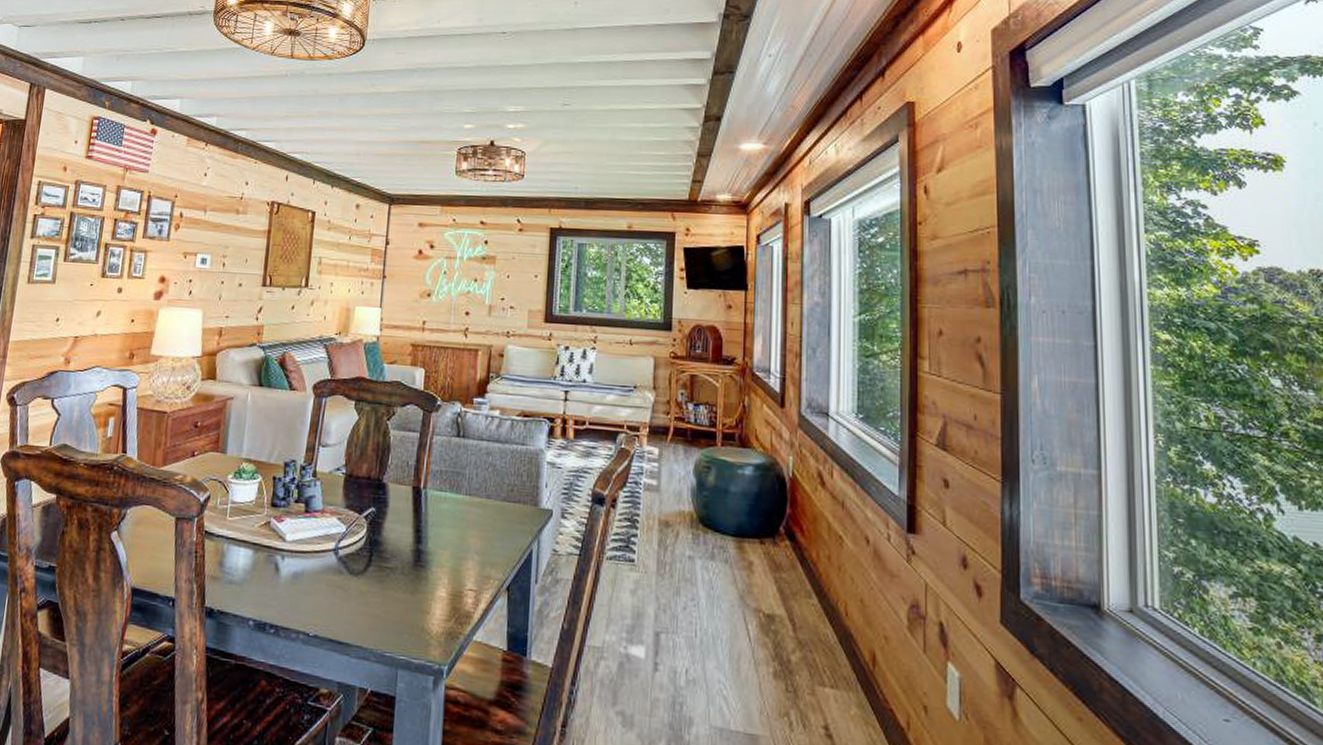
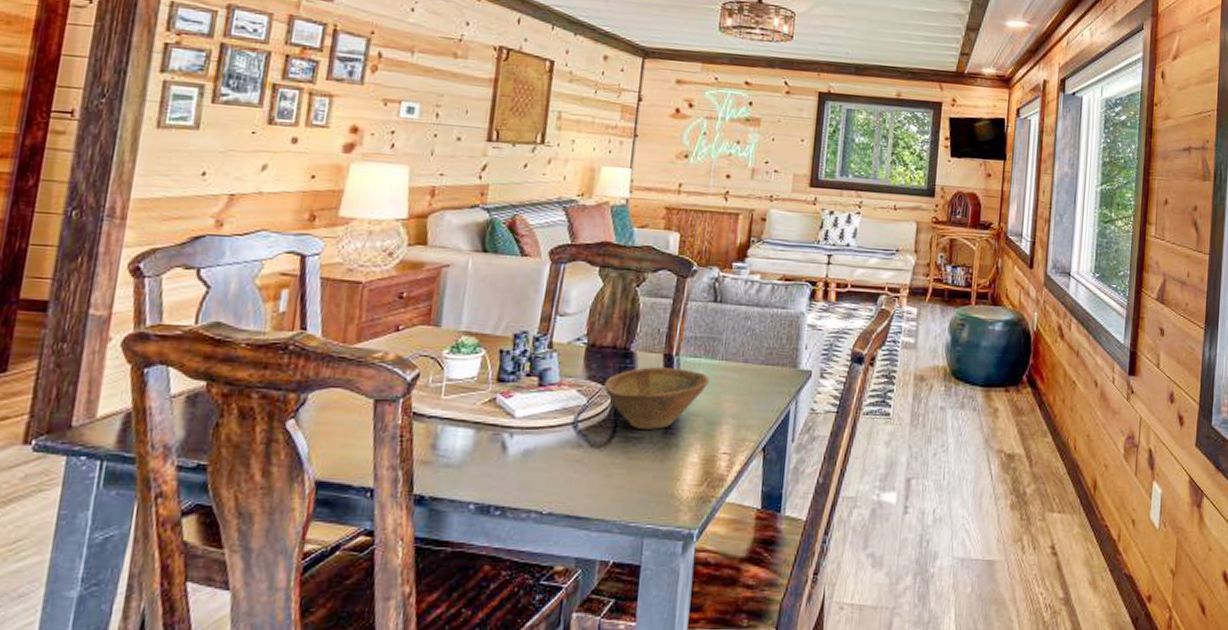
bowl: none [360,498,455,561] -> present [603,367,710,429]

